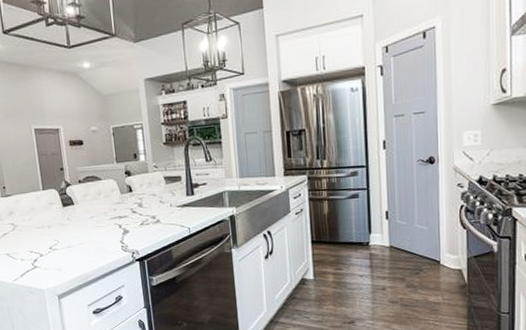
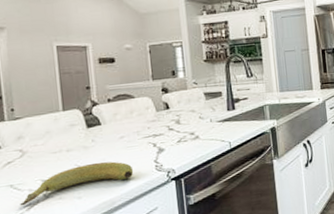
banana: none [15,239,103,273] -> present [20,161,134,206]

